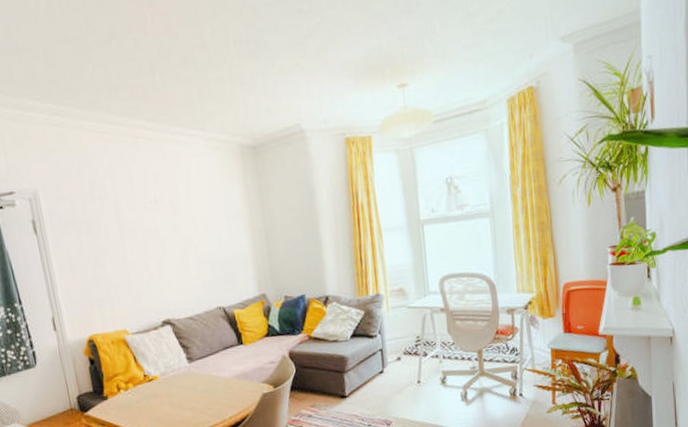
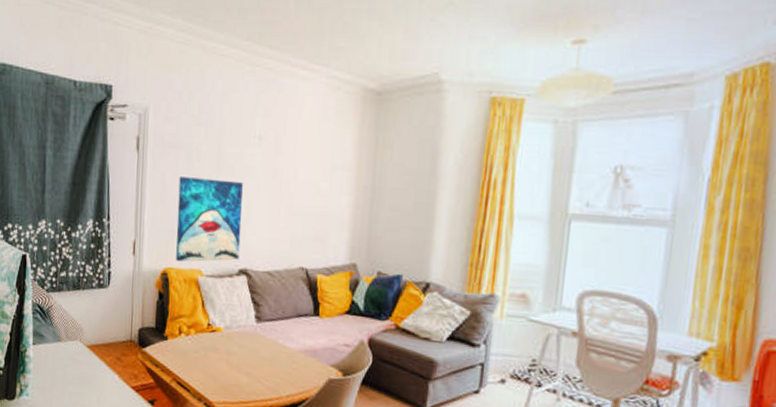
wall art: none [85,244,160,327] -> present [176,177,243,262]

